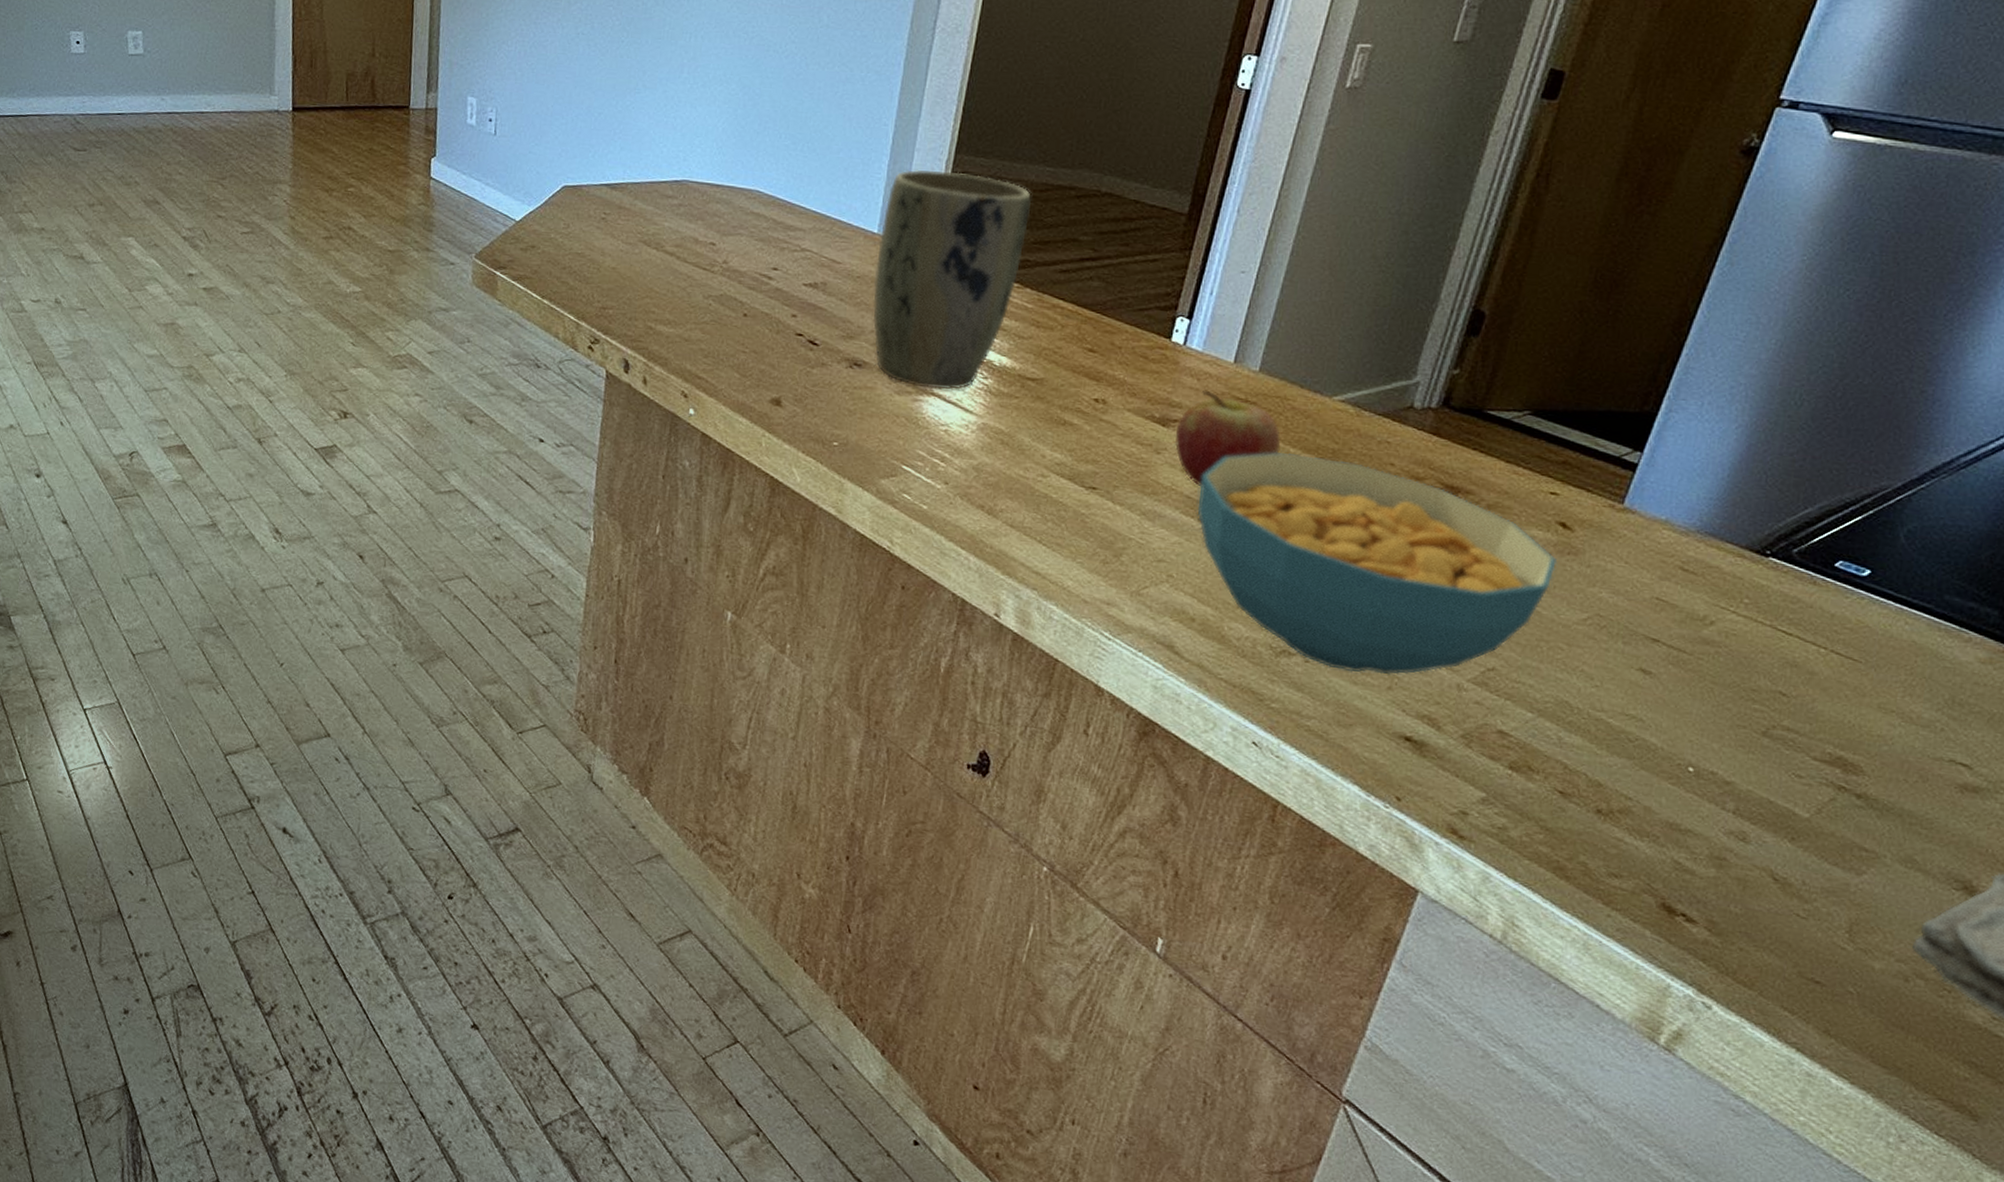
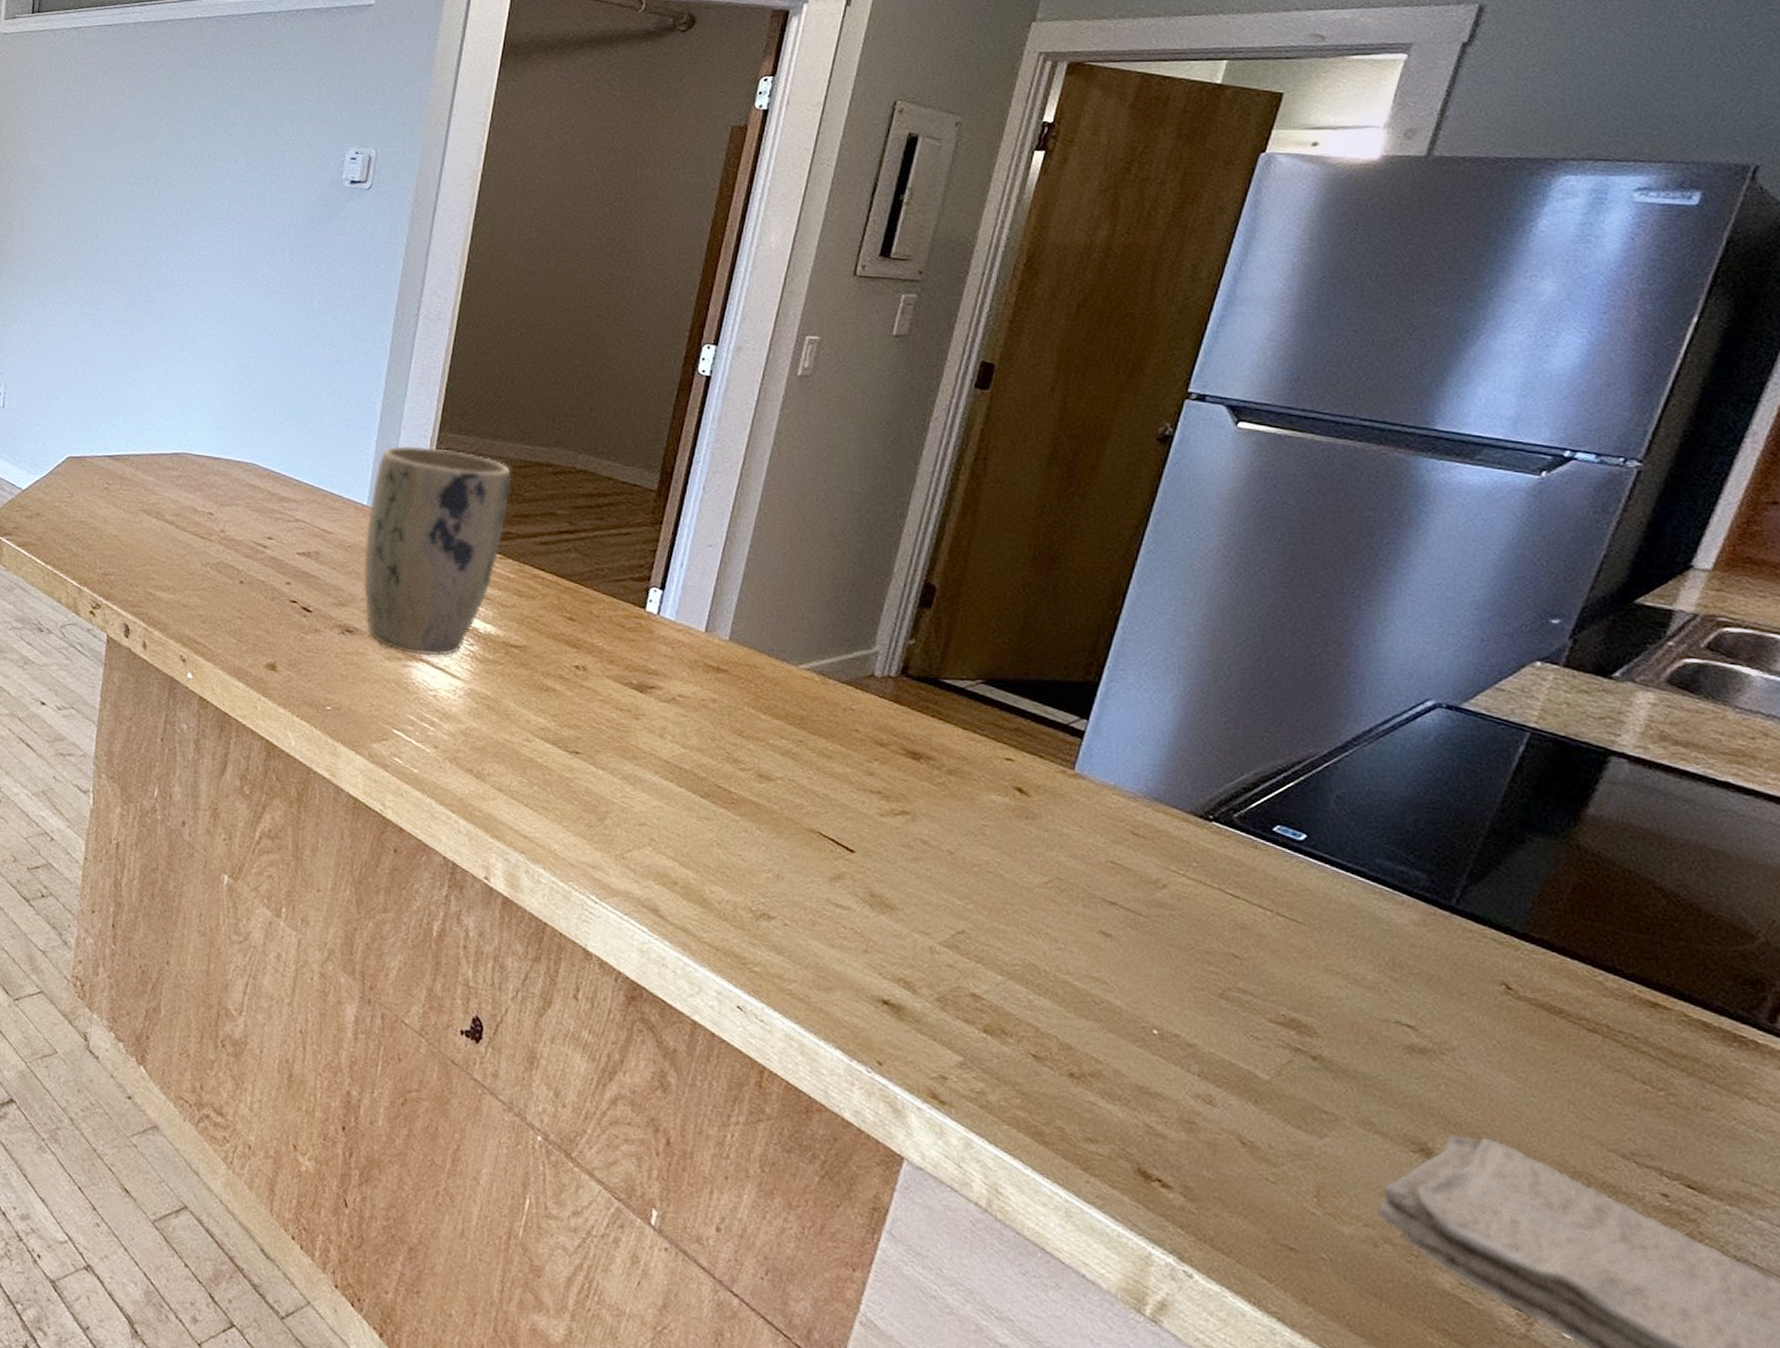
fruit: present [1174,390,1282,489] -> none [652,657,753,754]
cereal bowl: present [1197,452,1558,675] -> none [675,718,1017,938]

